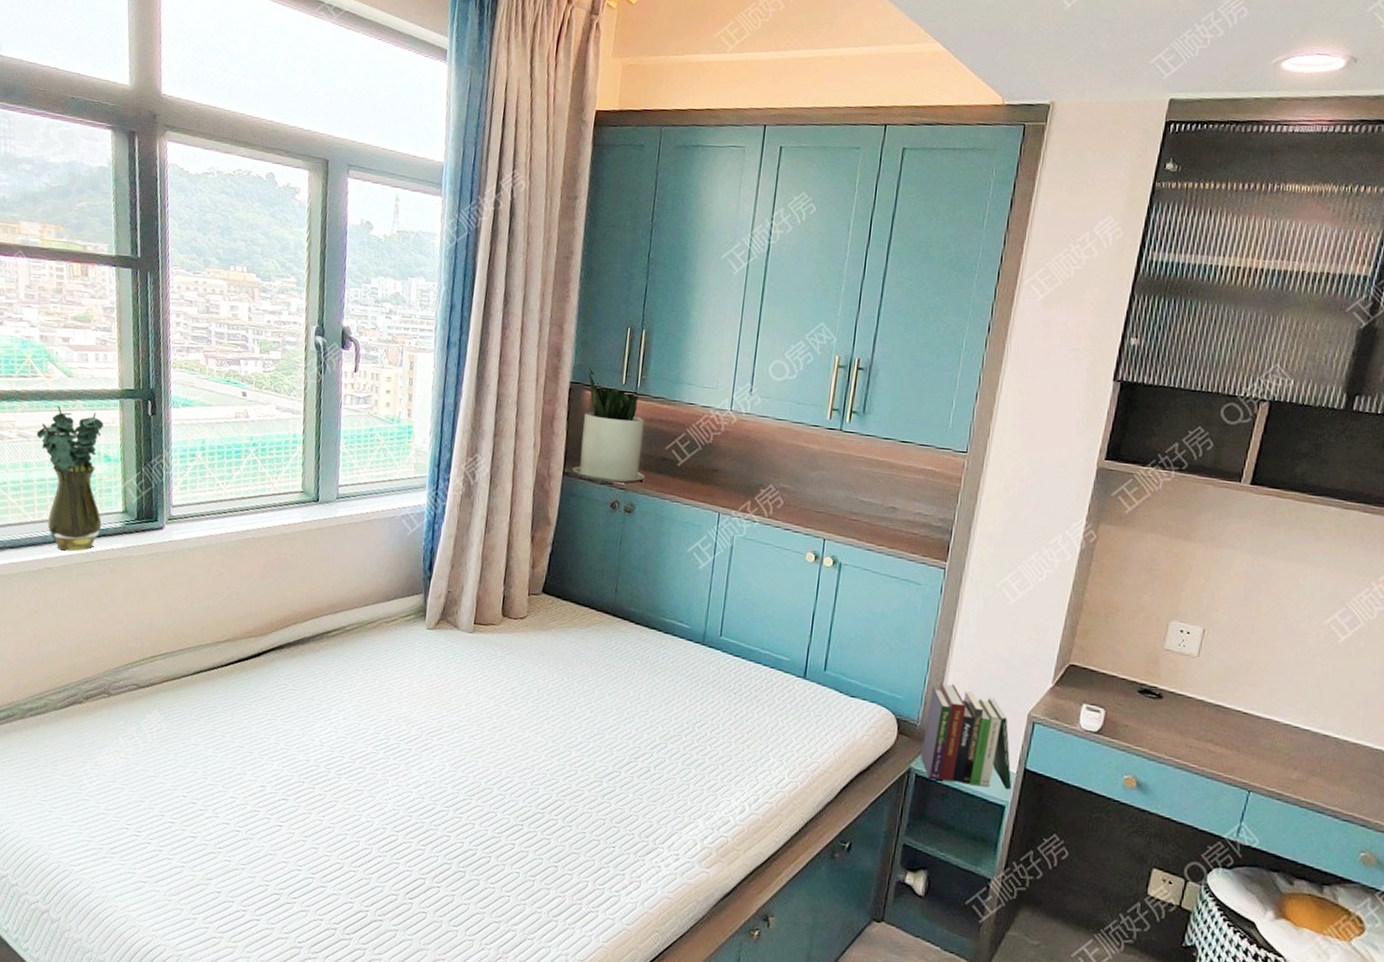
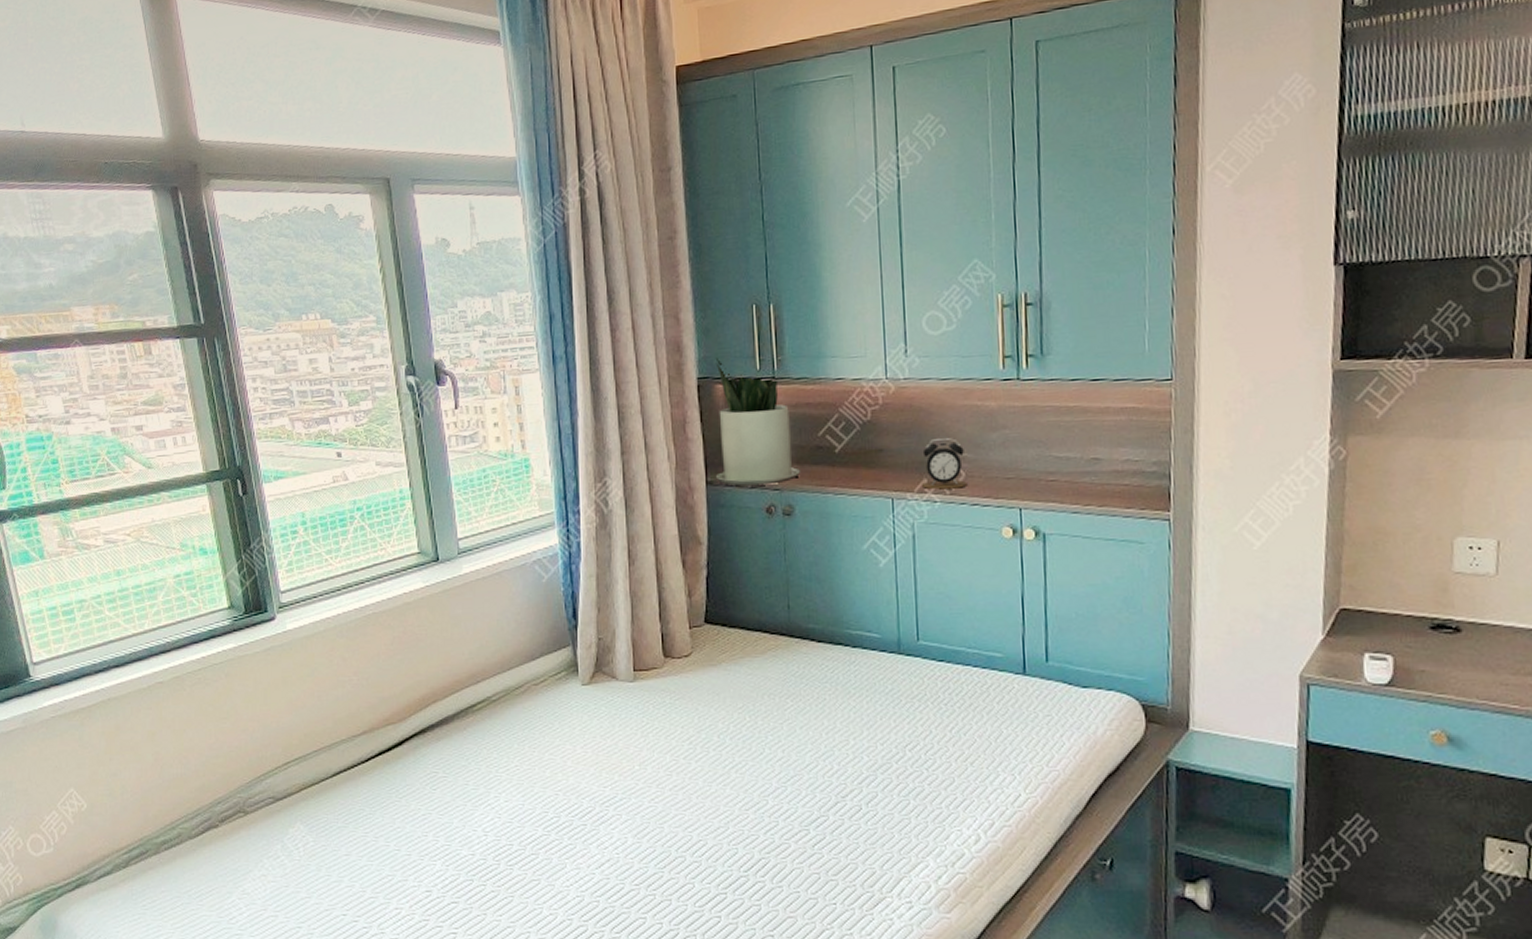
vase: present [36,406,104,552] -> none [124,502,208,661]
alarm clock: none [746,468,786,514] -> present [922,438,968,490]
books: present [921,682,1012,790] -> none [1177,654,1295,771]

